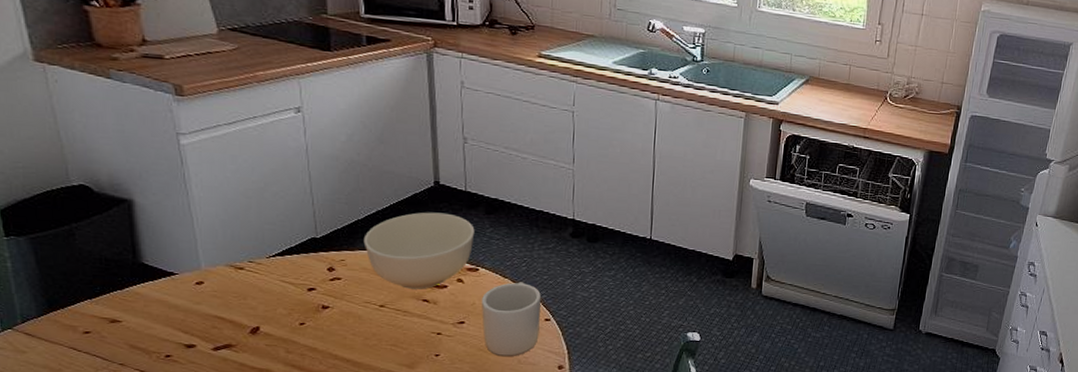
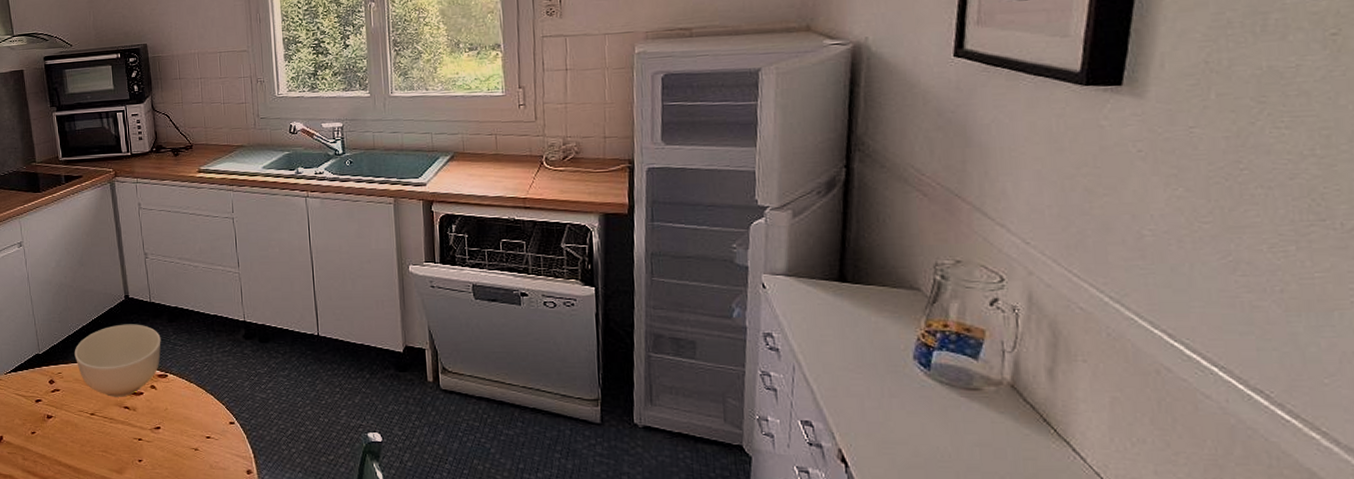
mug: present [481,282,541,357] -> none [172,386,226,462]

